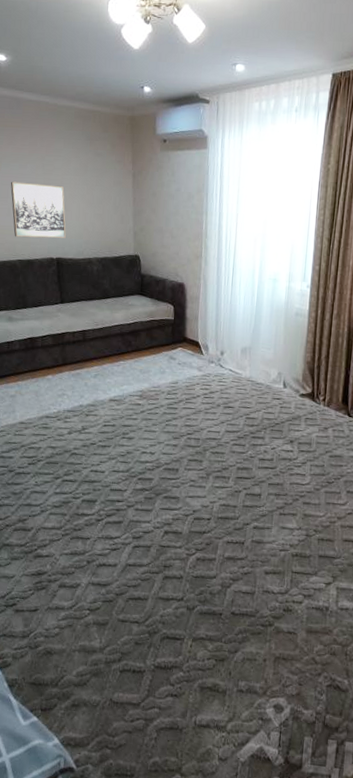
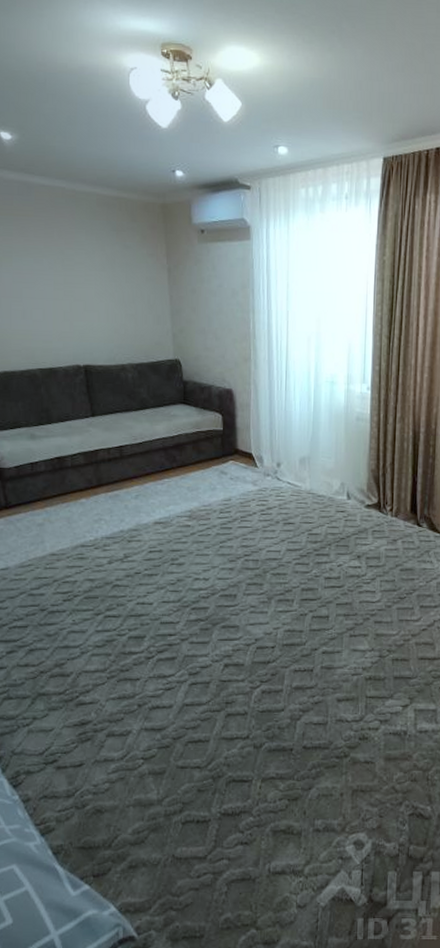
wall art: present [10,181,66,238] -> none [24,278,94,343]

